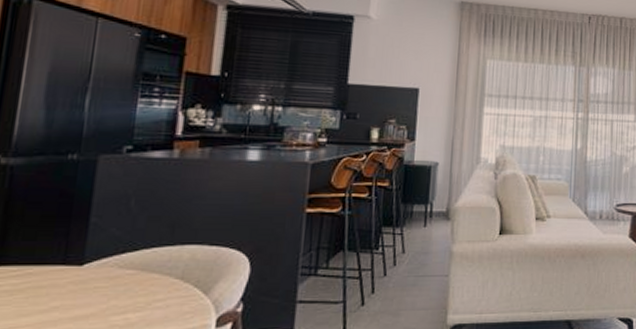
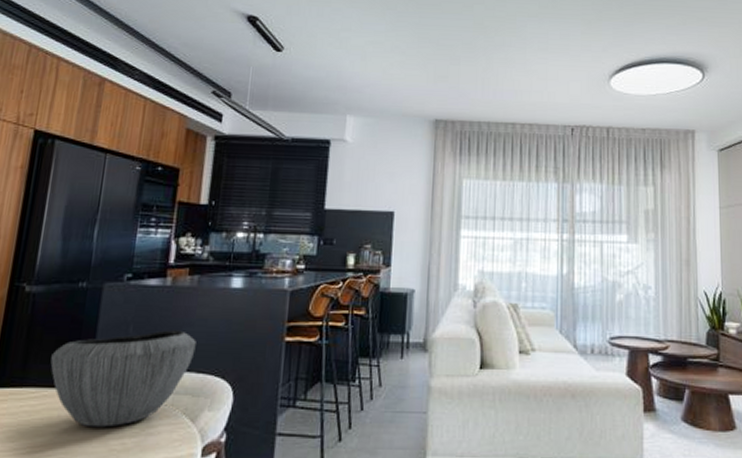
bowl: none [35,203,209,304] -> present [50,330,196,428]

